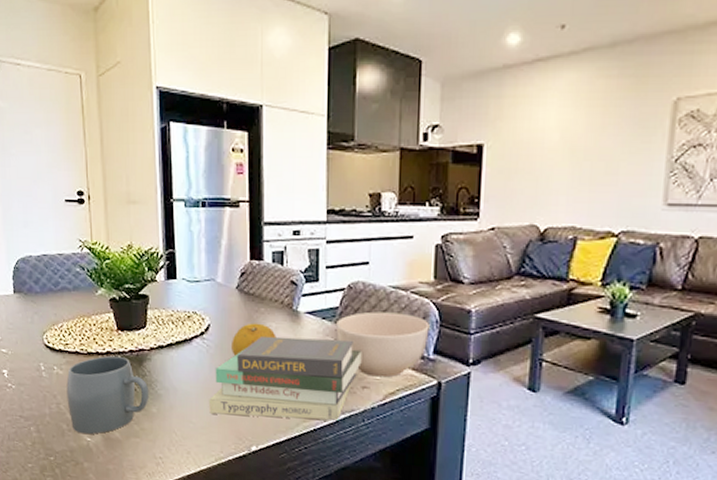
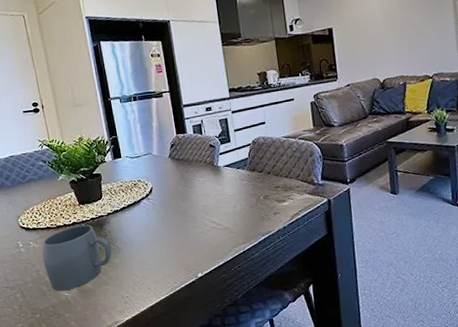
books: present [209,336,362,421] -> none [160,180,271,255]
fruit: present [232,323,276,356] -> none [171,180,205,208]
bowl: present [336,311,430,378] -> none [248,154,316,205]

